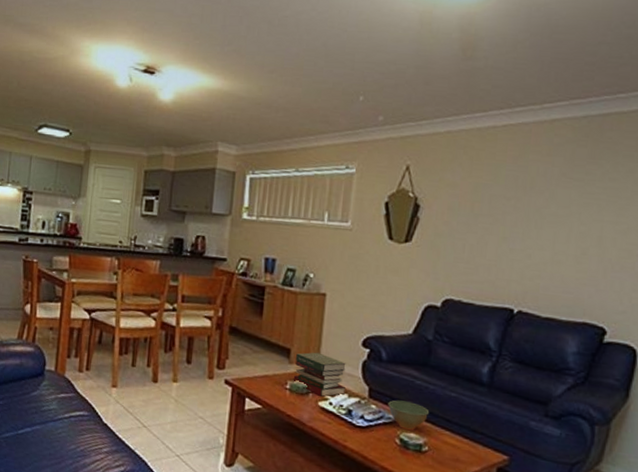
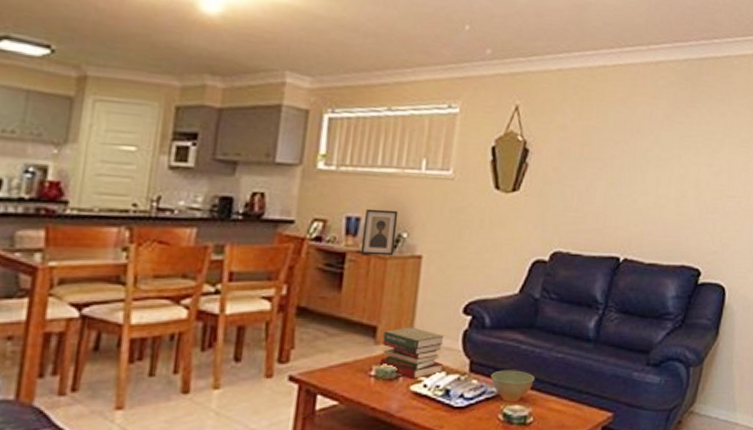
picture frame: none [276,252,306,292] -> present [360,208,399,256]

